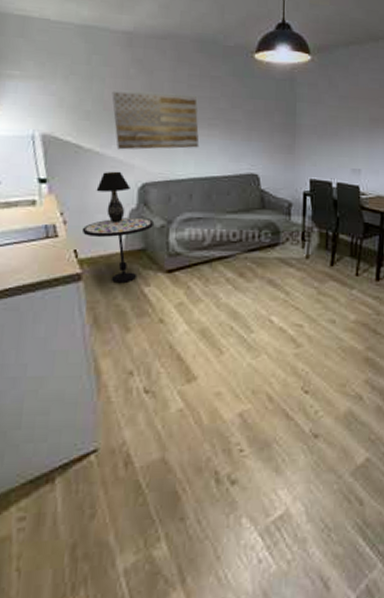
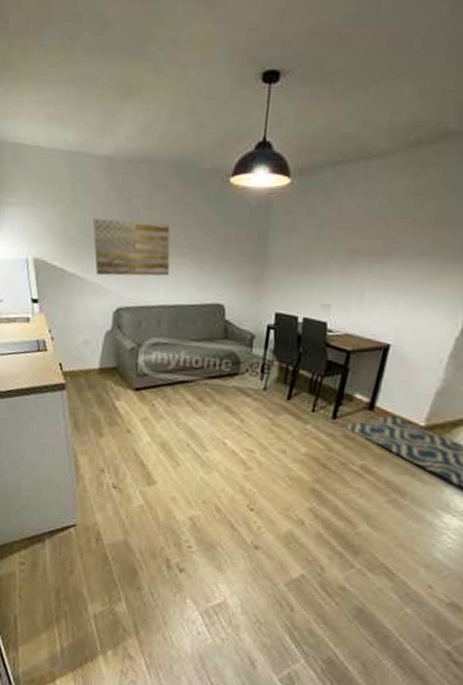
side table: present [81,217,154,284] -> none [65,338,125,396]
table lamp: present [96,171,130,224] -> none [78,295,106,343]

